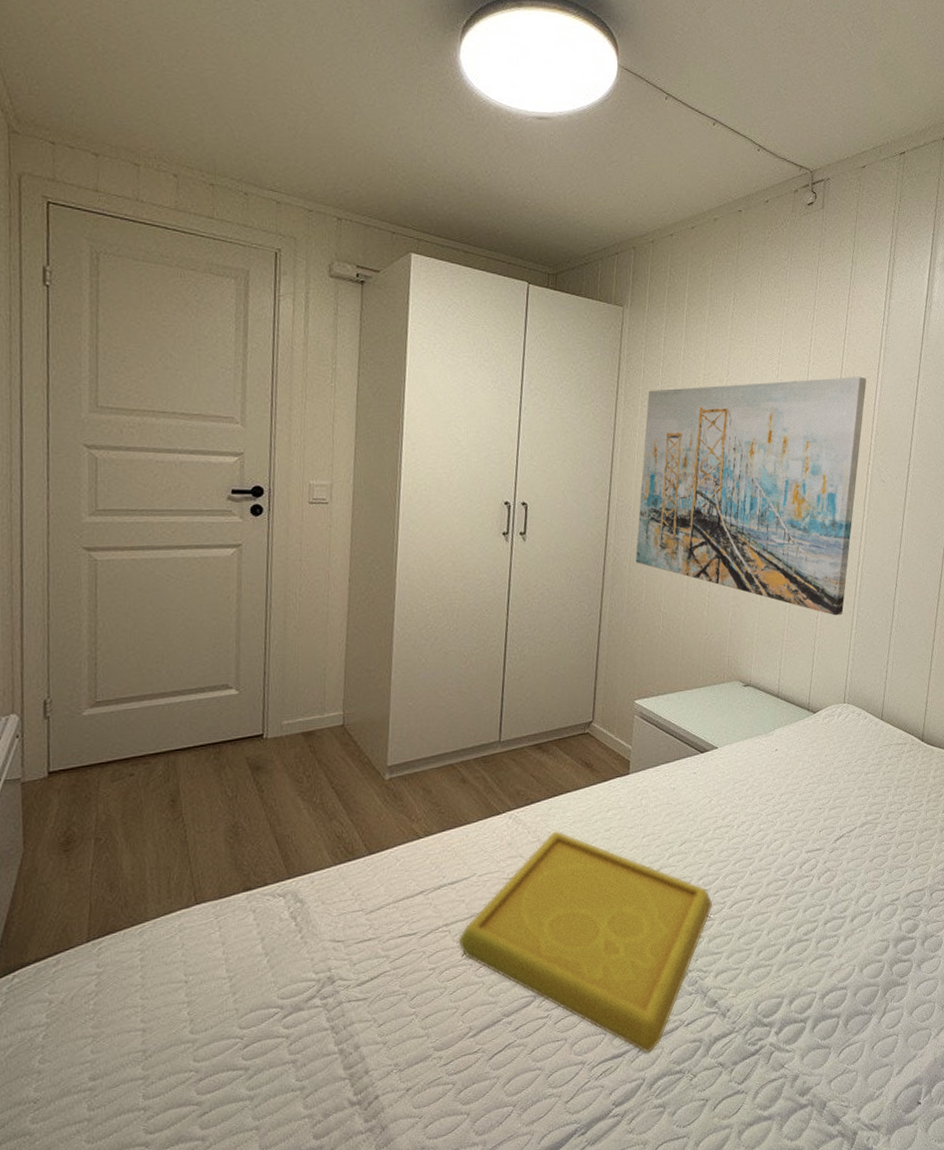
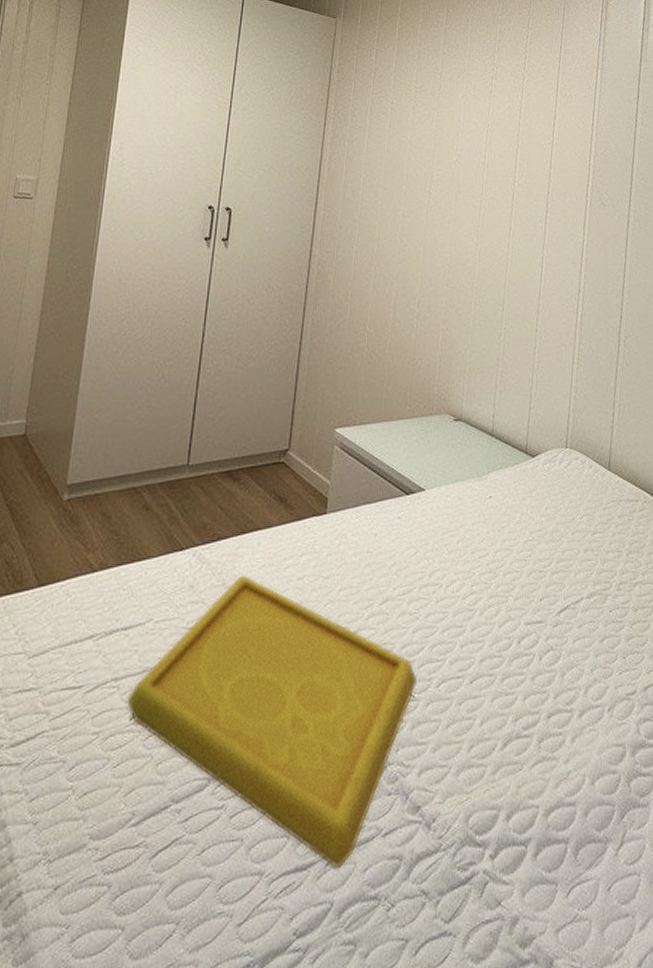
wall art: present [635,377,867,616] -> none [340,95,584,348]

